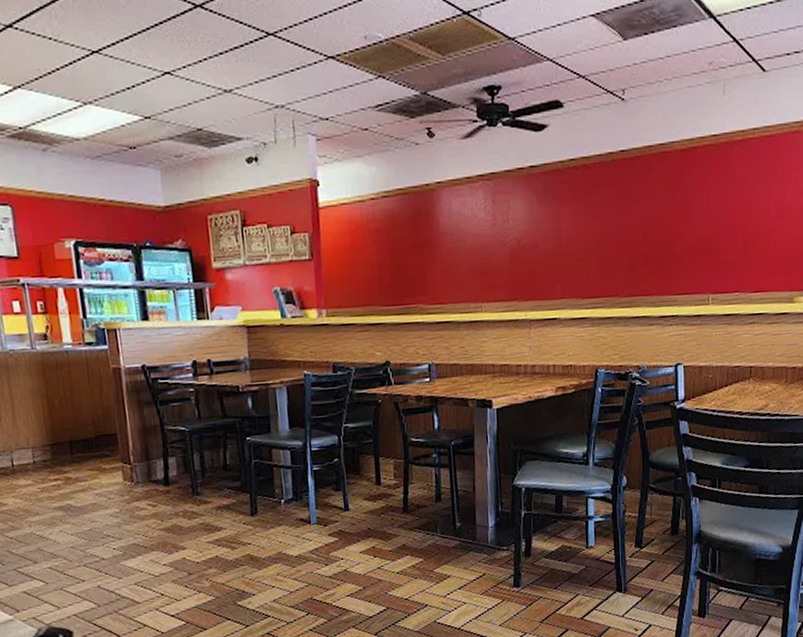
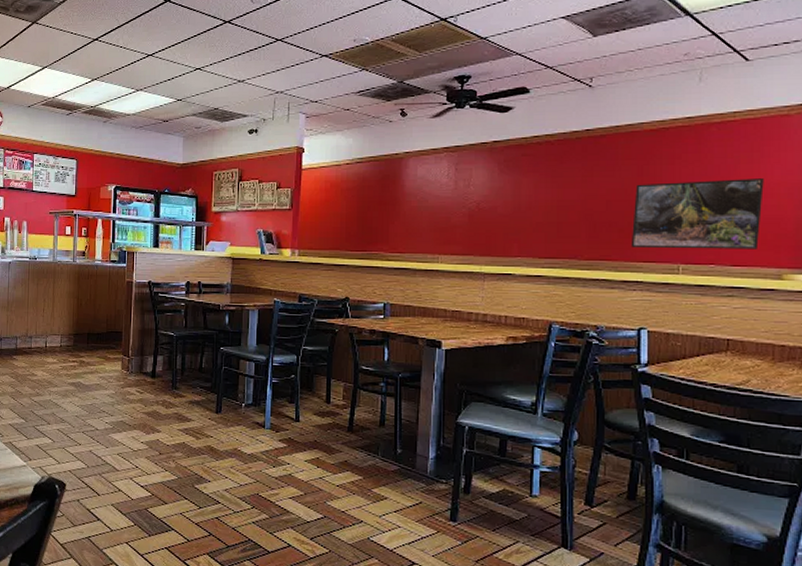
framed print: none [666,200,779,280] -> present [630,178,764,249]

